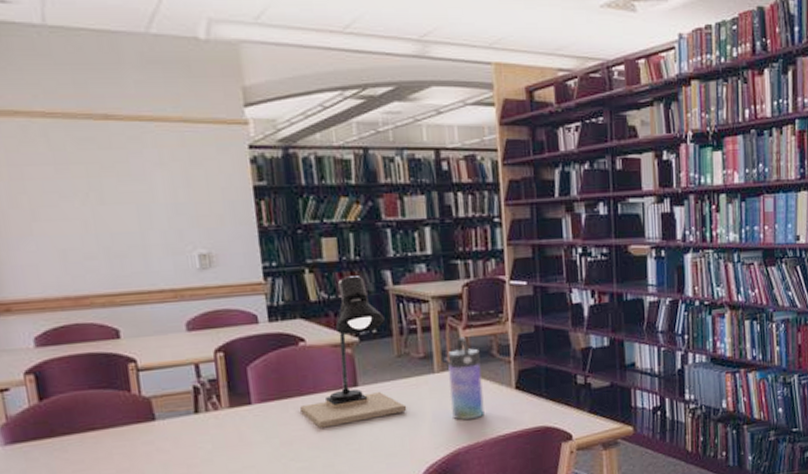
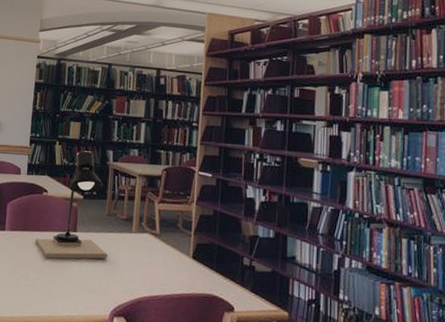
water bottle: present [447,337,484,420] -> none [141,209,168,276]

